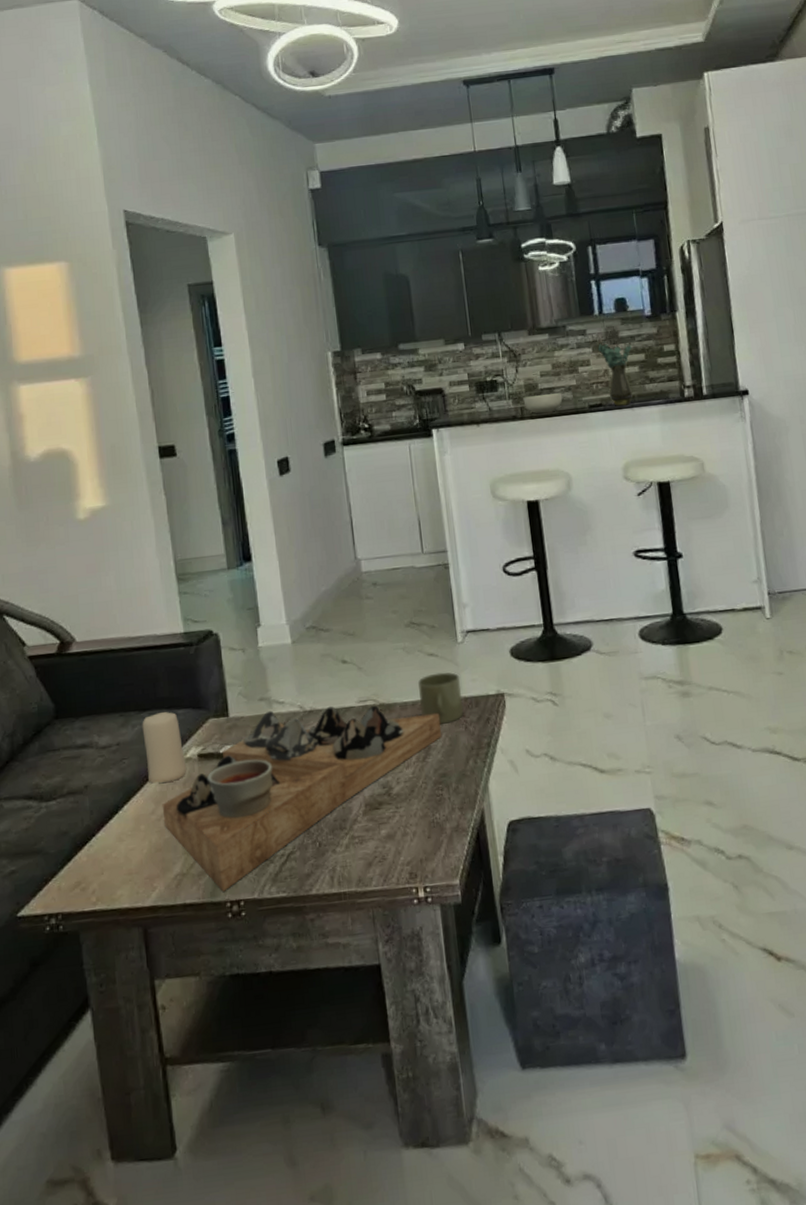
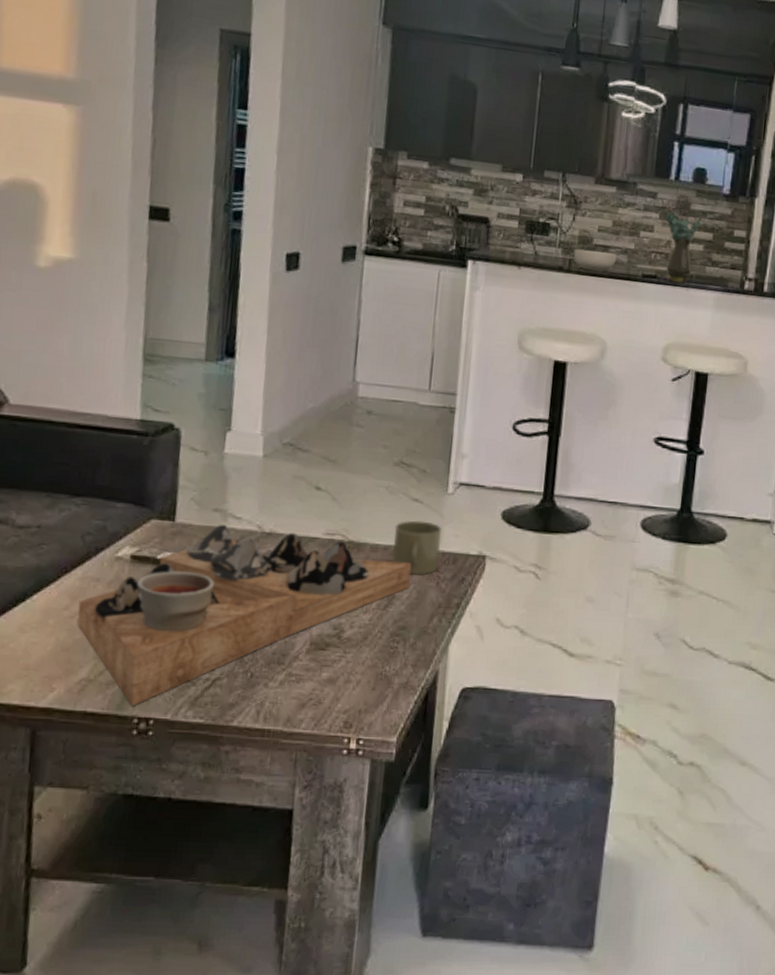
candle: present [142,711,187,784] -> none [67,501,116,579]

